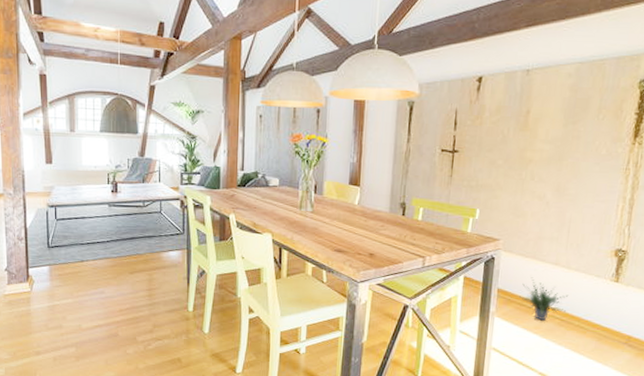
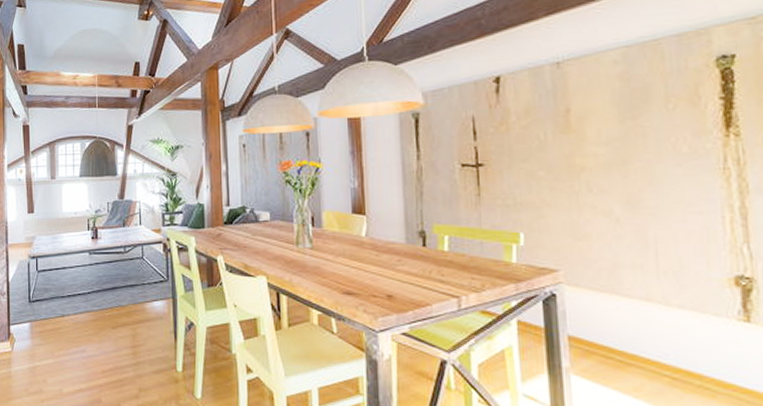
potted plant: present [519,277,569,321] -> none [602,319,677,380]

